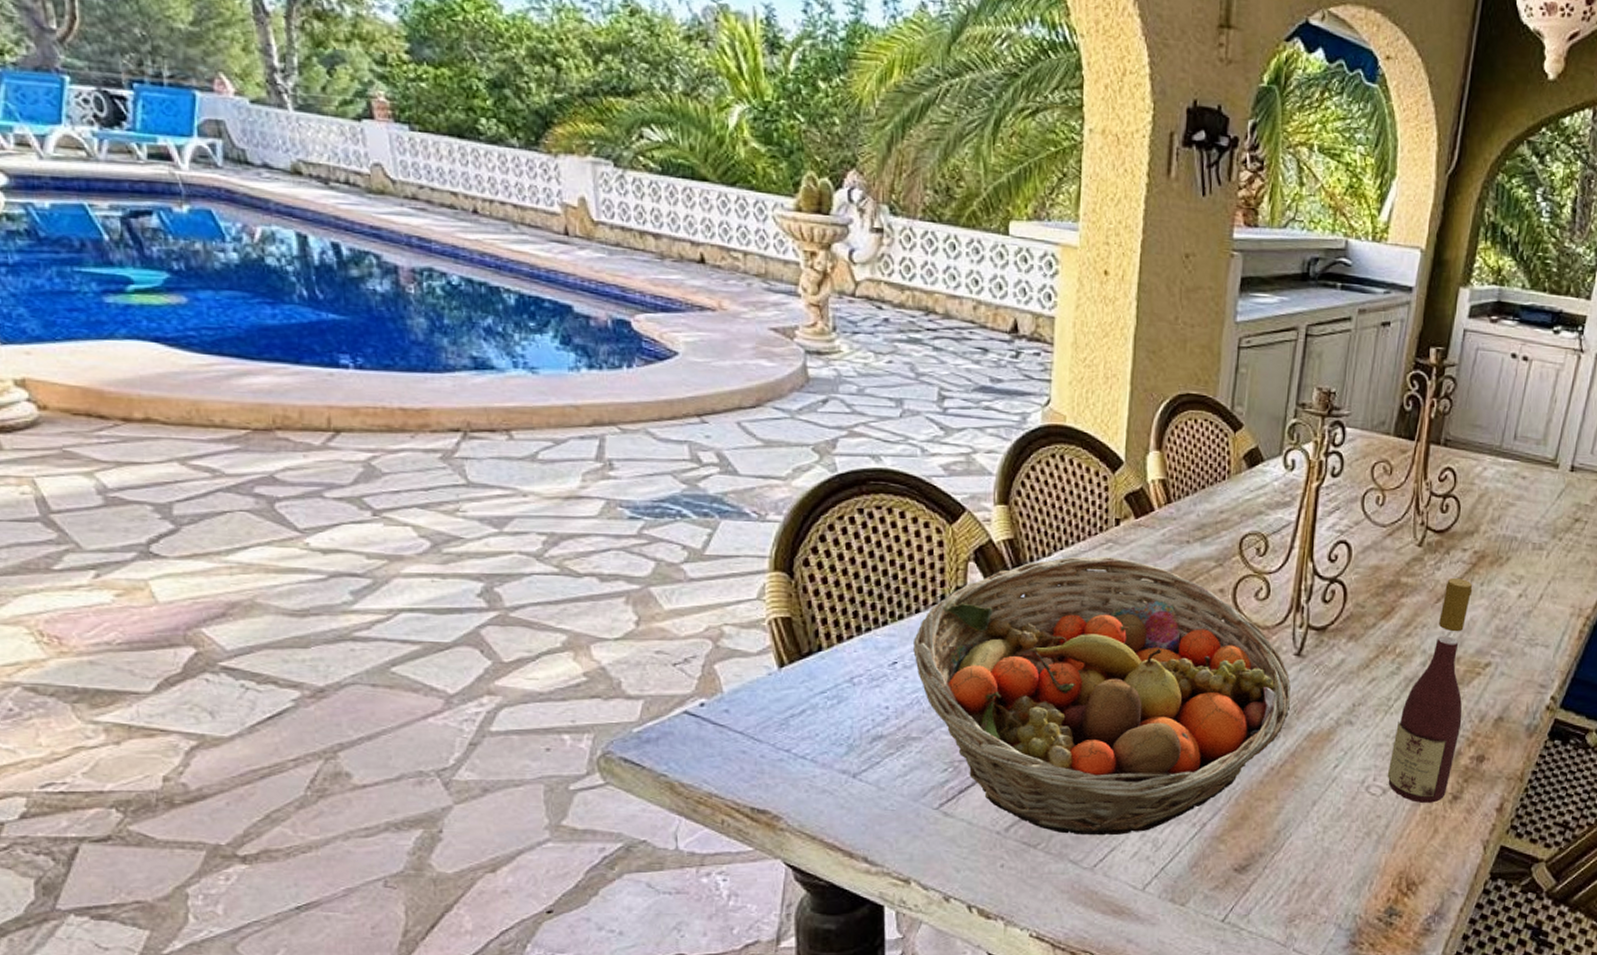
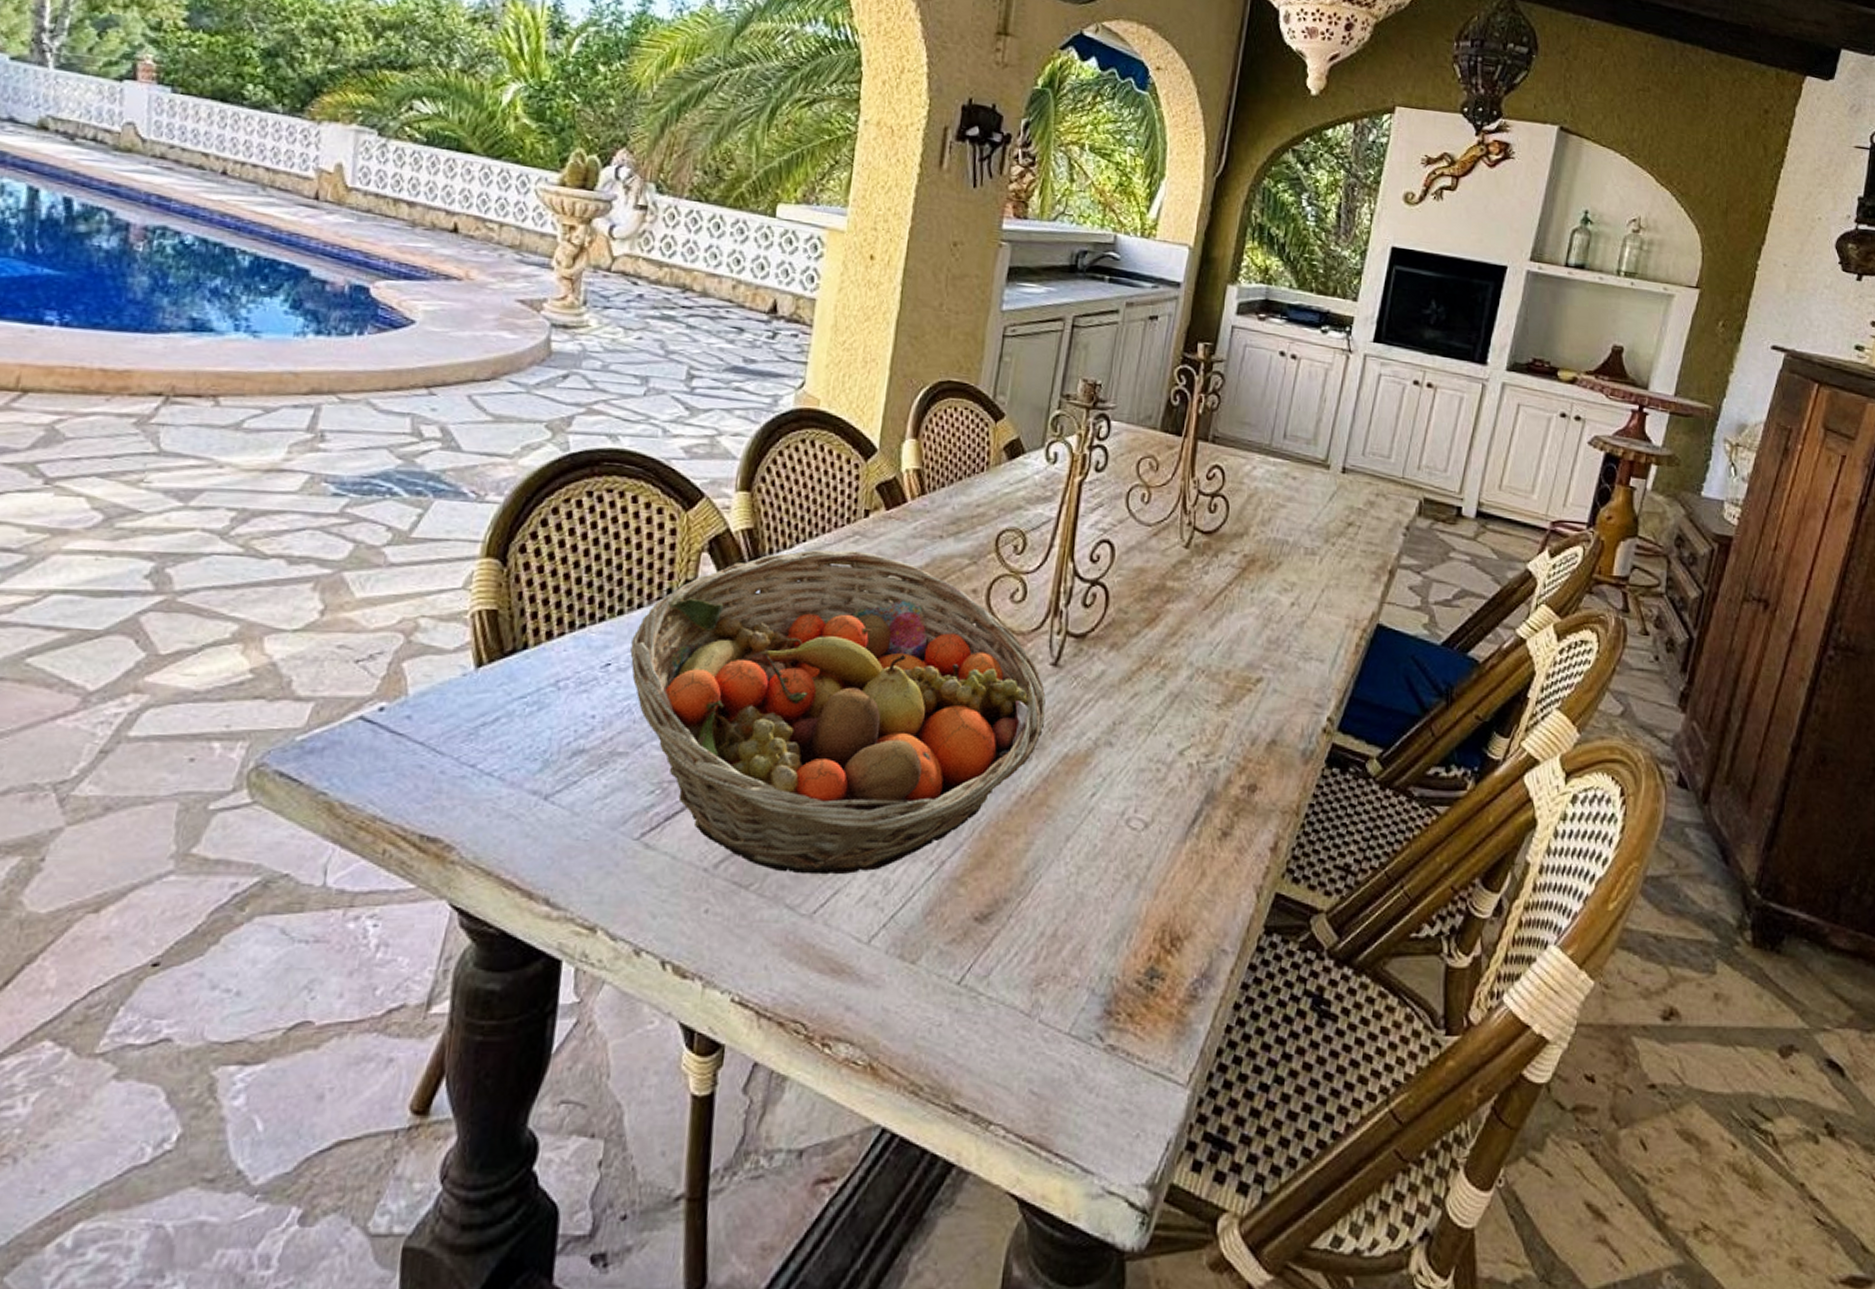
wine bottle: present [1387,577,1473,803] -> none [1149,582,1243,840]

